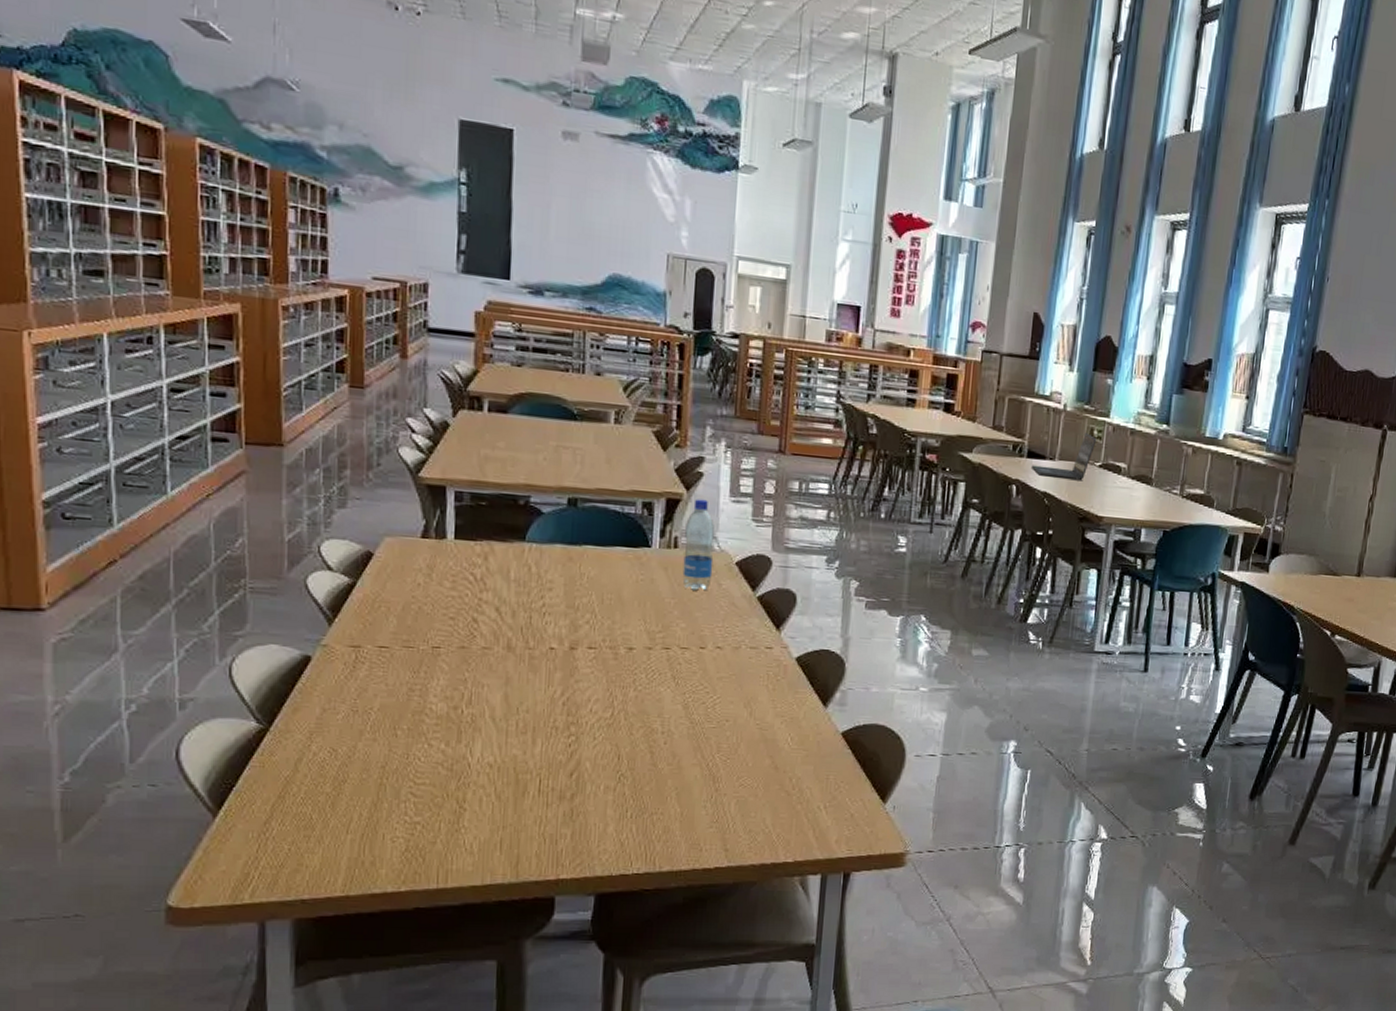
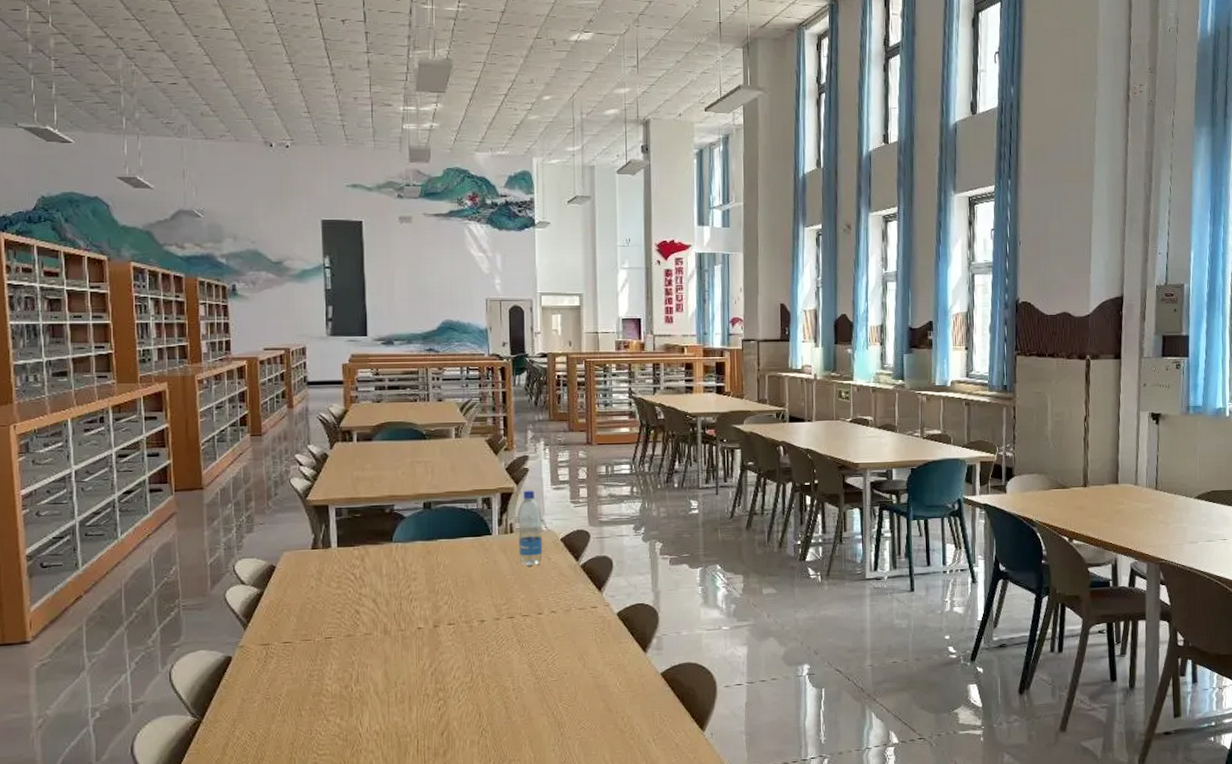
laptop: present [1032,433,1097,481] -> none [794,396,845,436]

